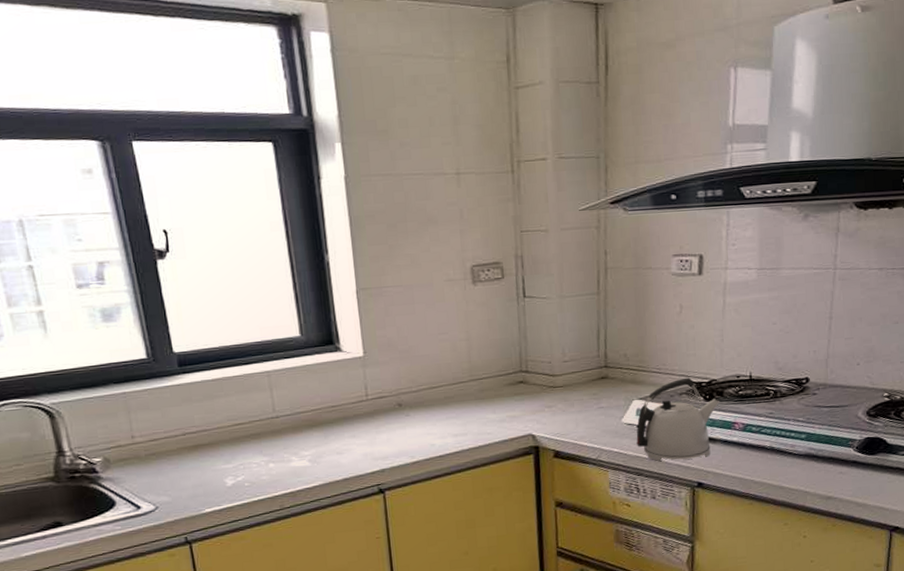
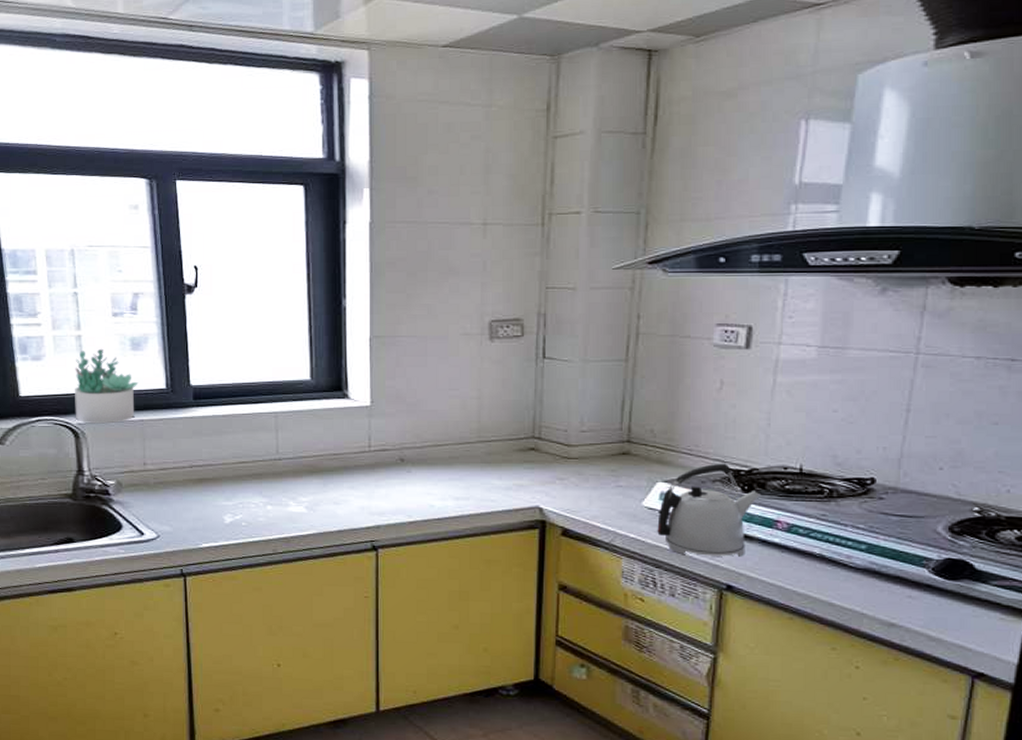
succulent plant: none [40,322,116,403] -> present [75,348,139,424]

